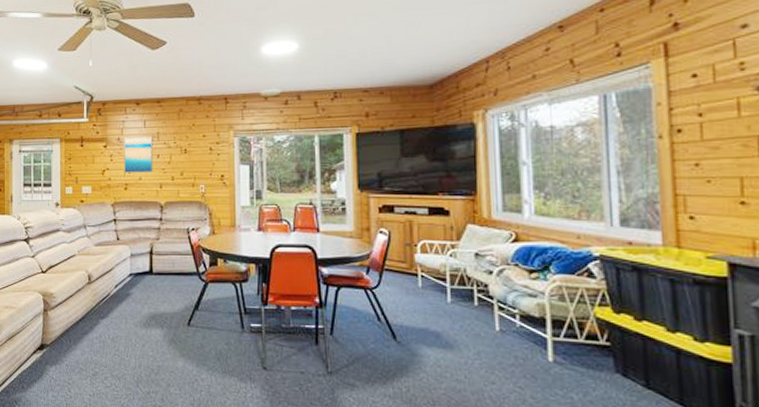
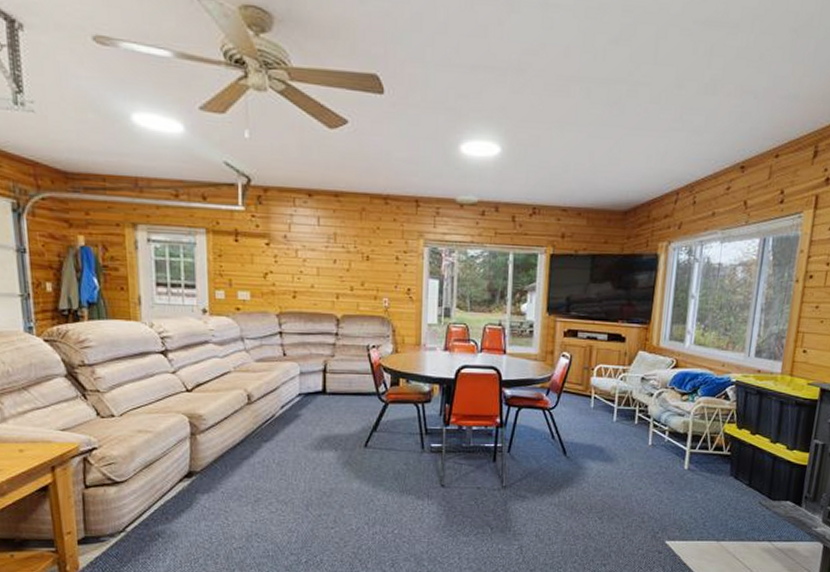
wall art: present [124,137,153,173] -> none [292,236,329,280]

